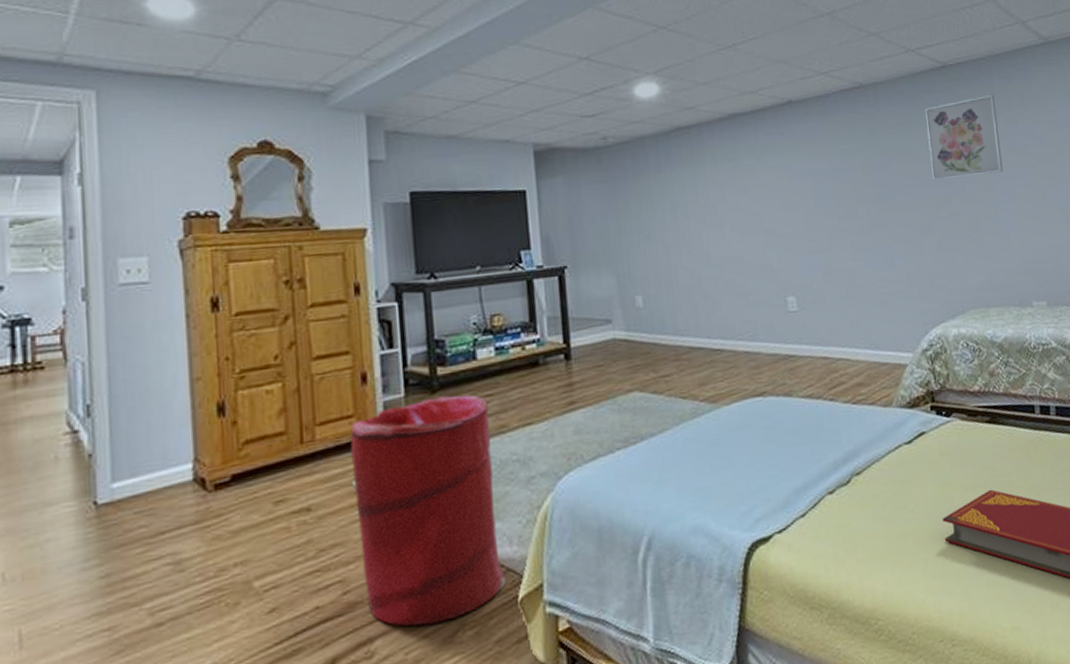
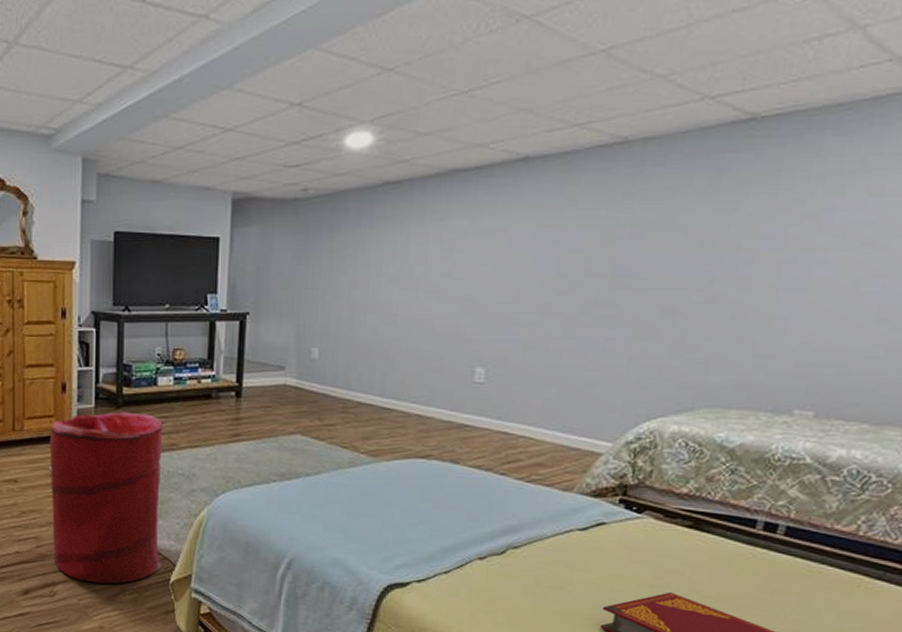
wall art: present [924,94,1004,181] -> none [695,156,820,259]

